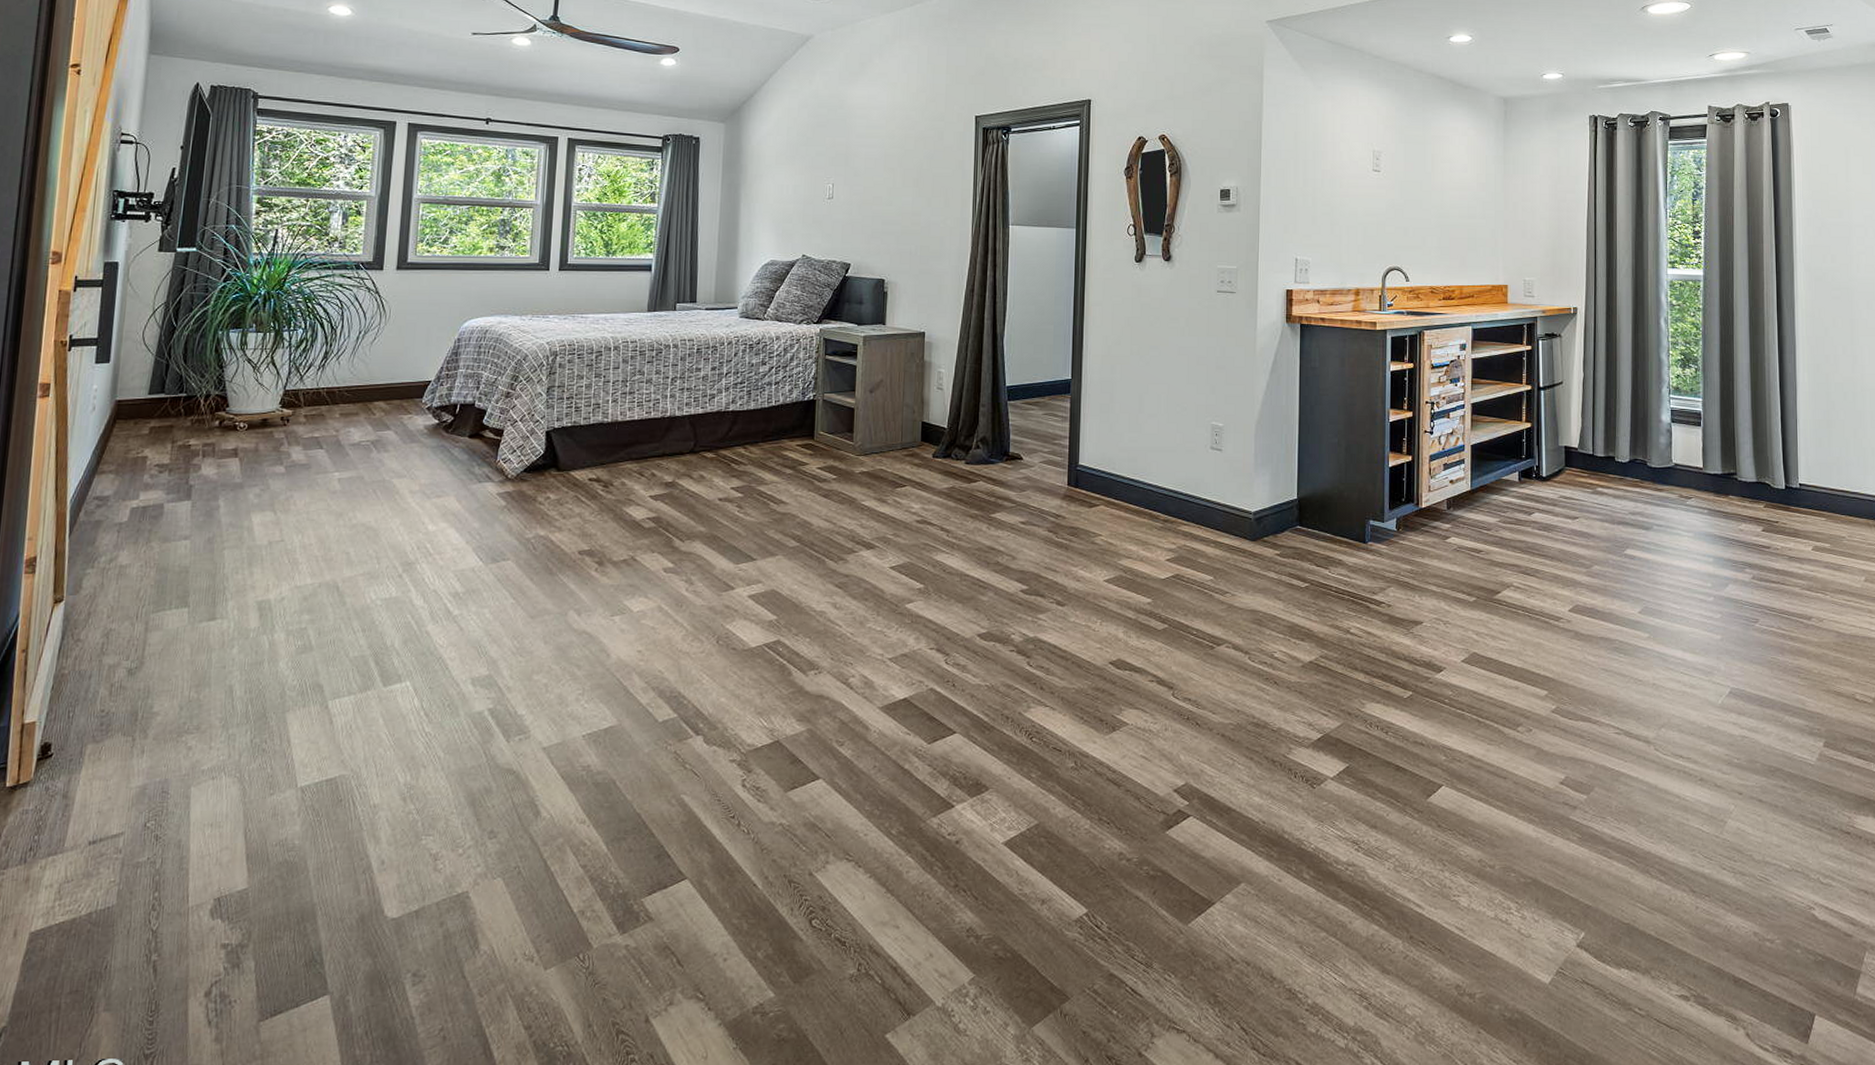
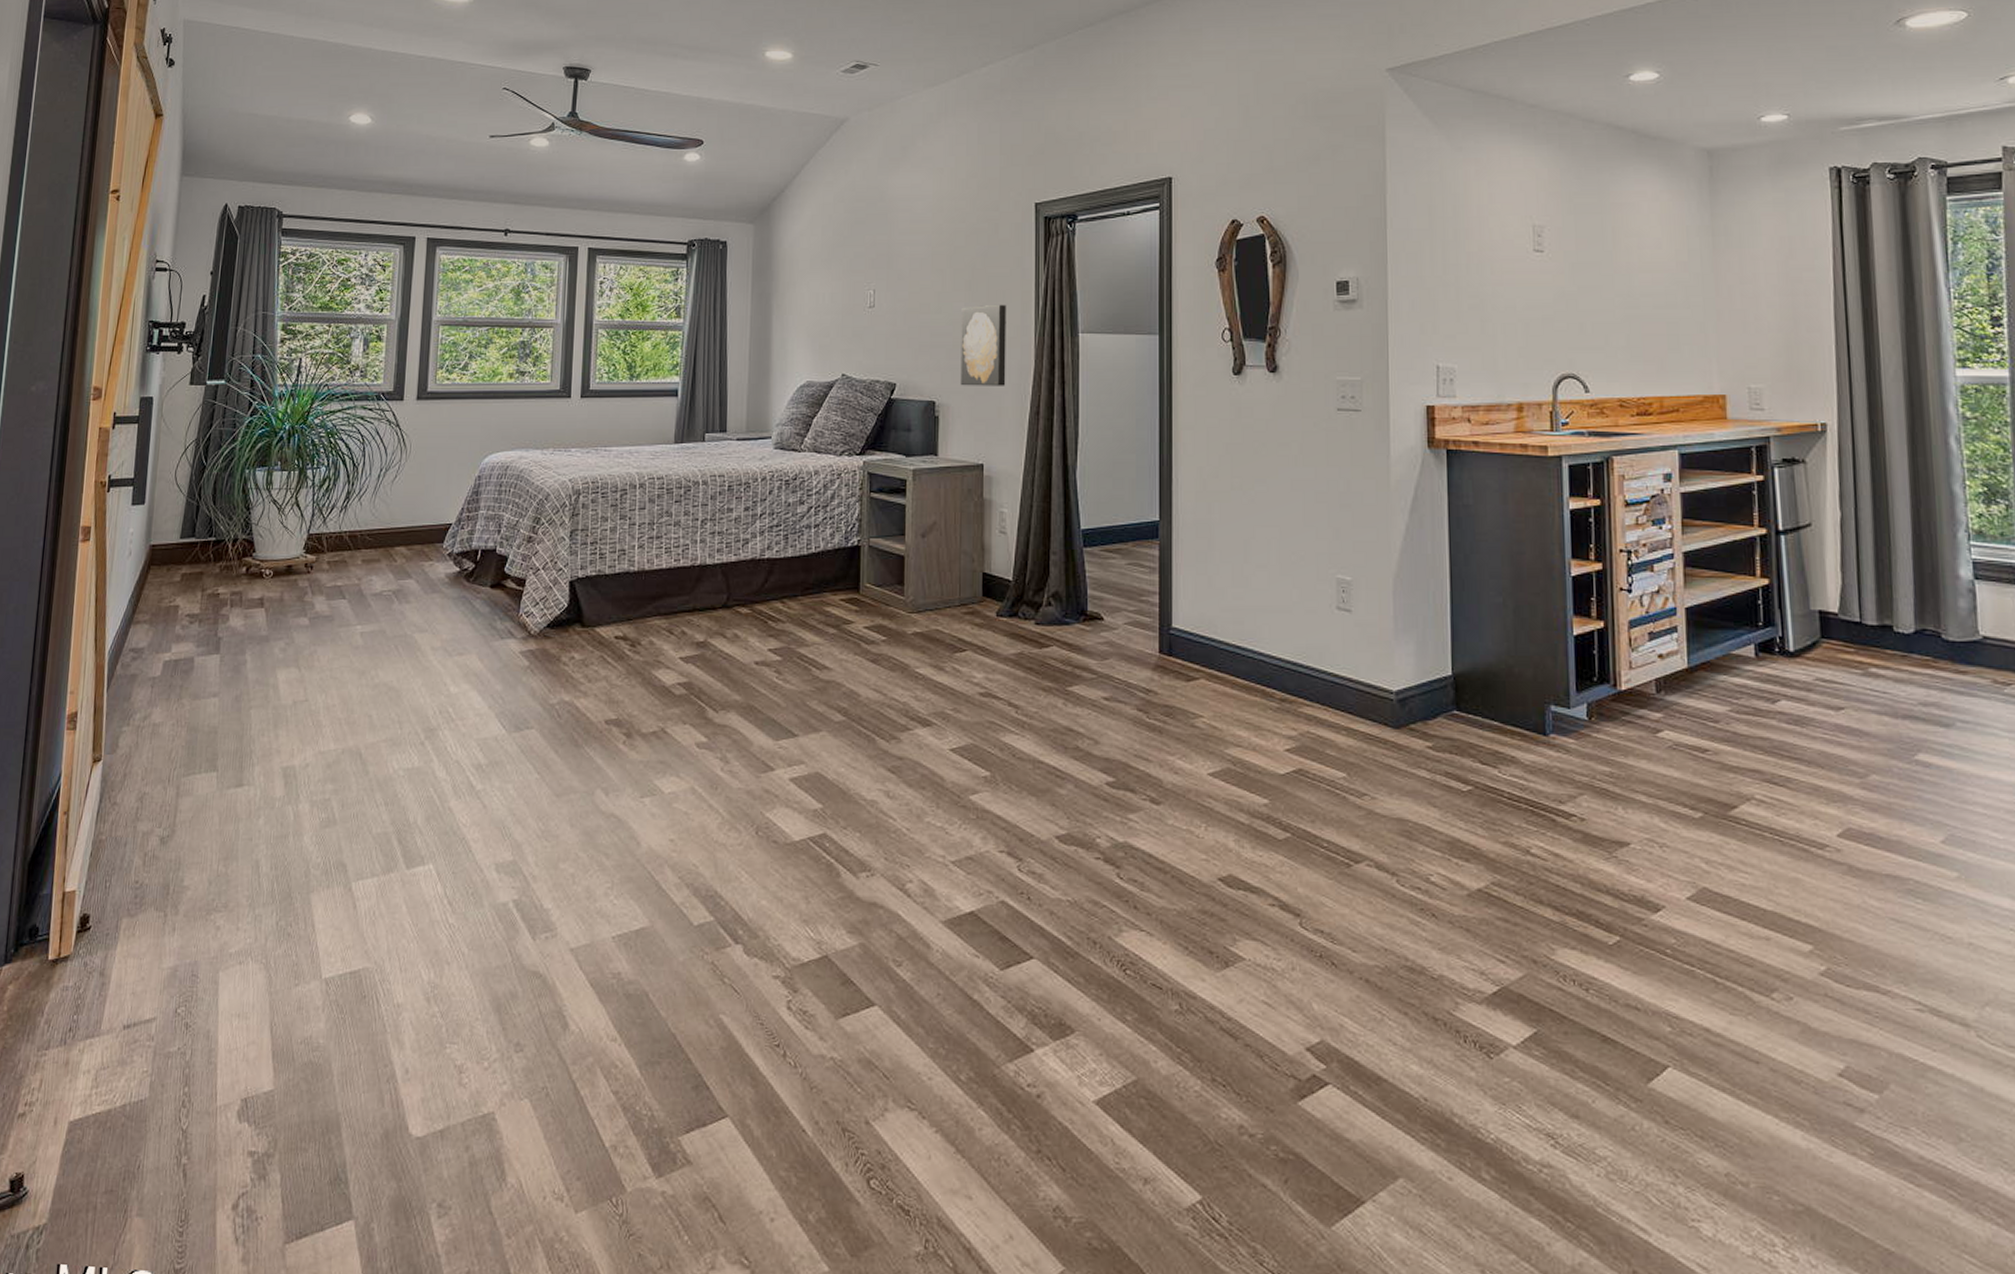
wall art: none [907,199,949,268] -> present [960,304,1007,386]

